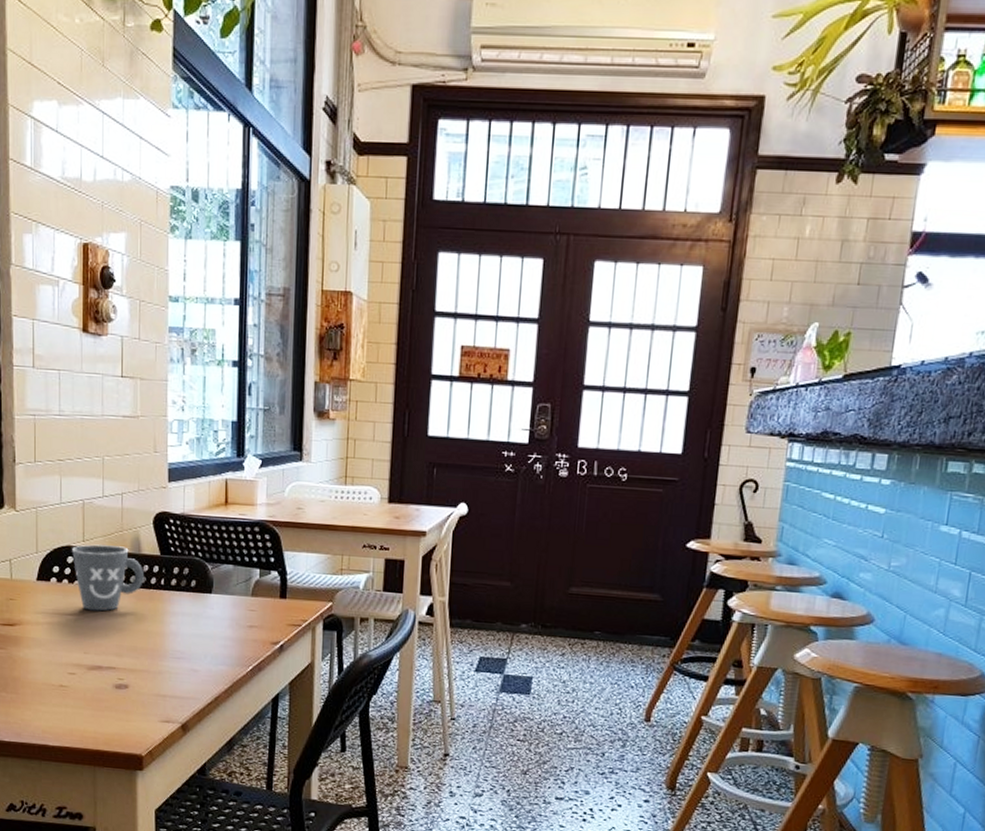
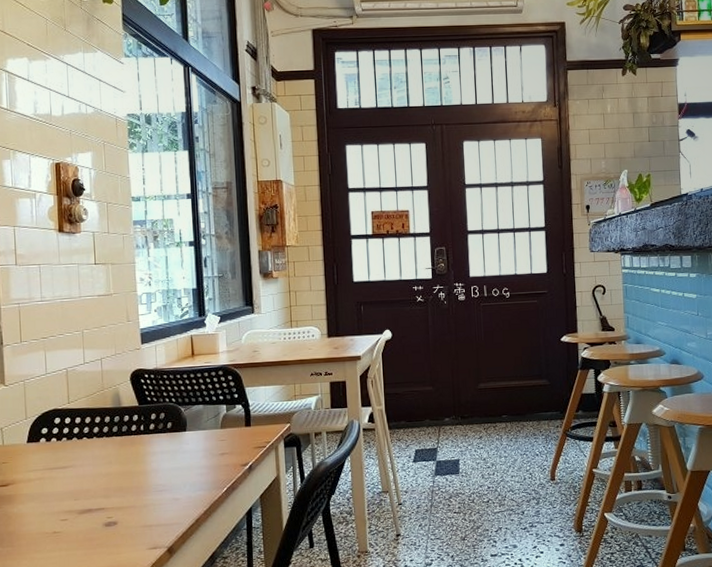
mug: present [72,544,144,612] -> none [59,403,125,462]

